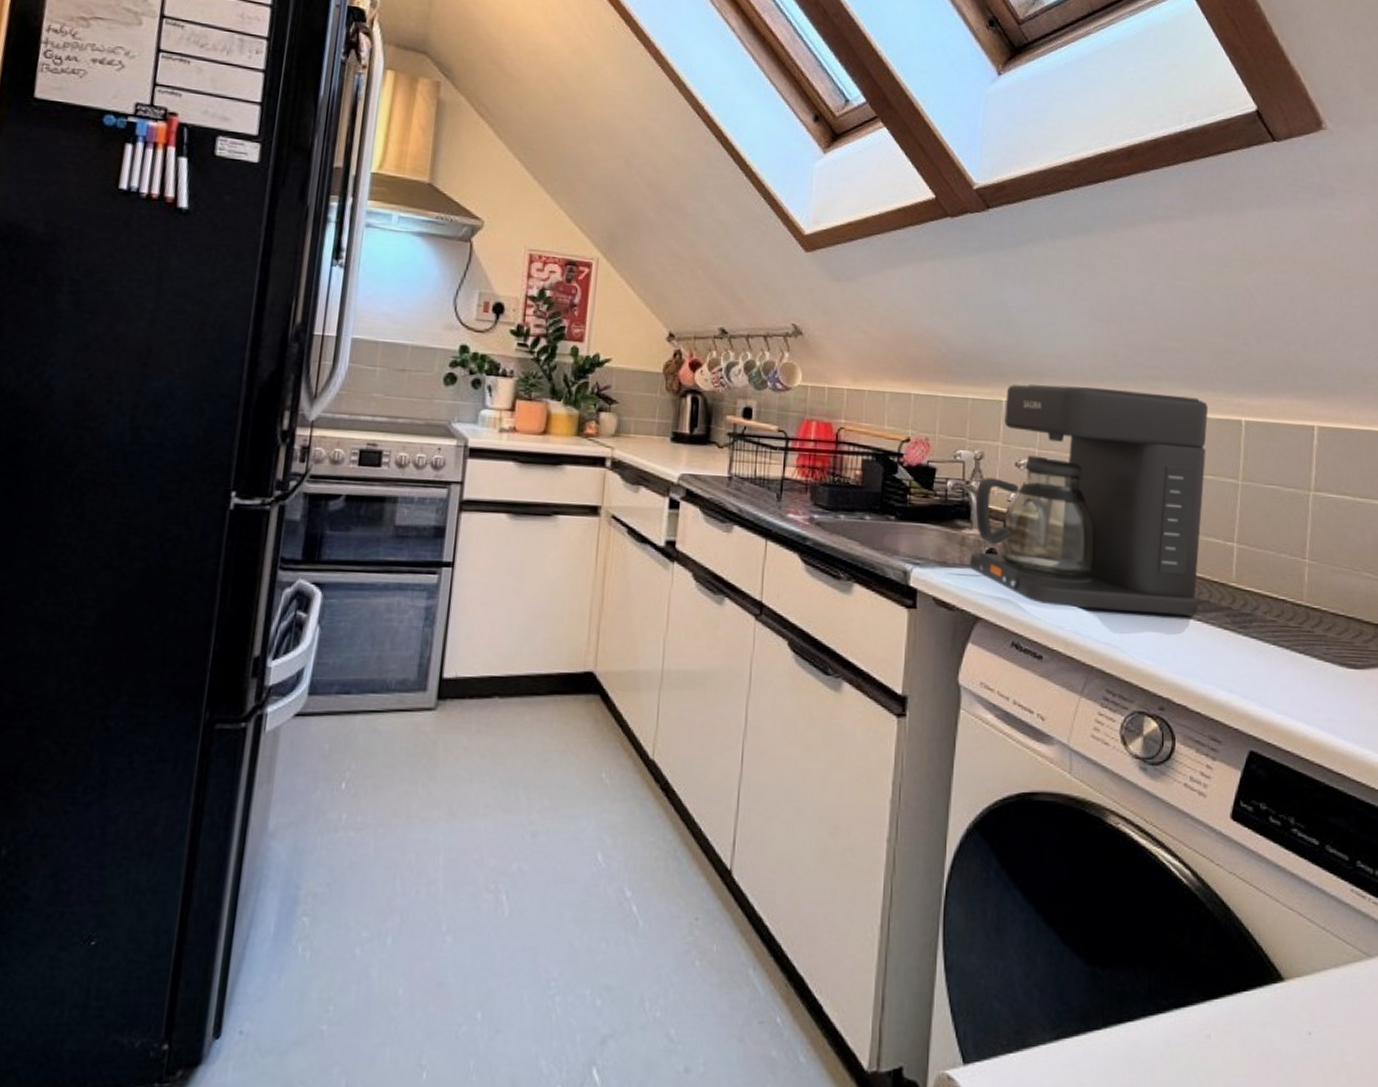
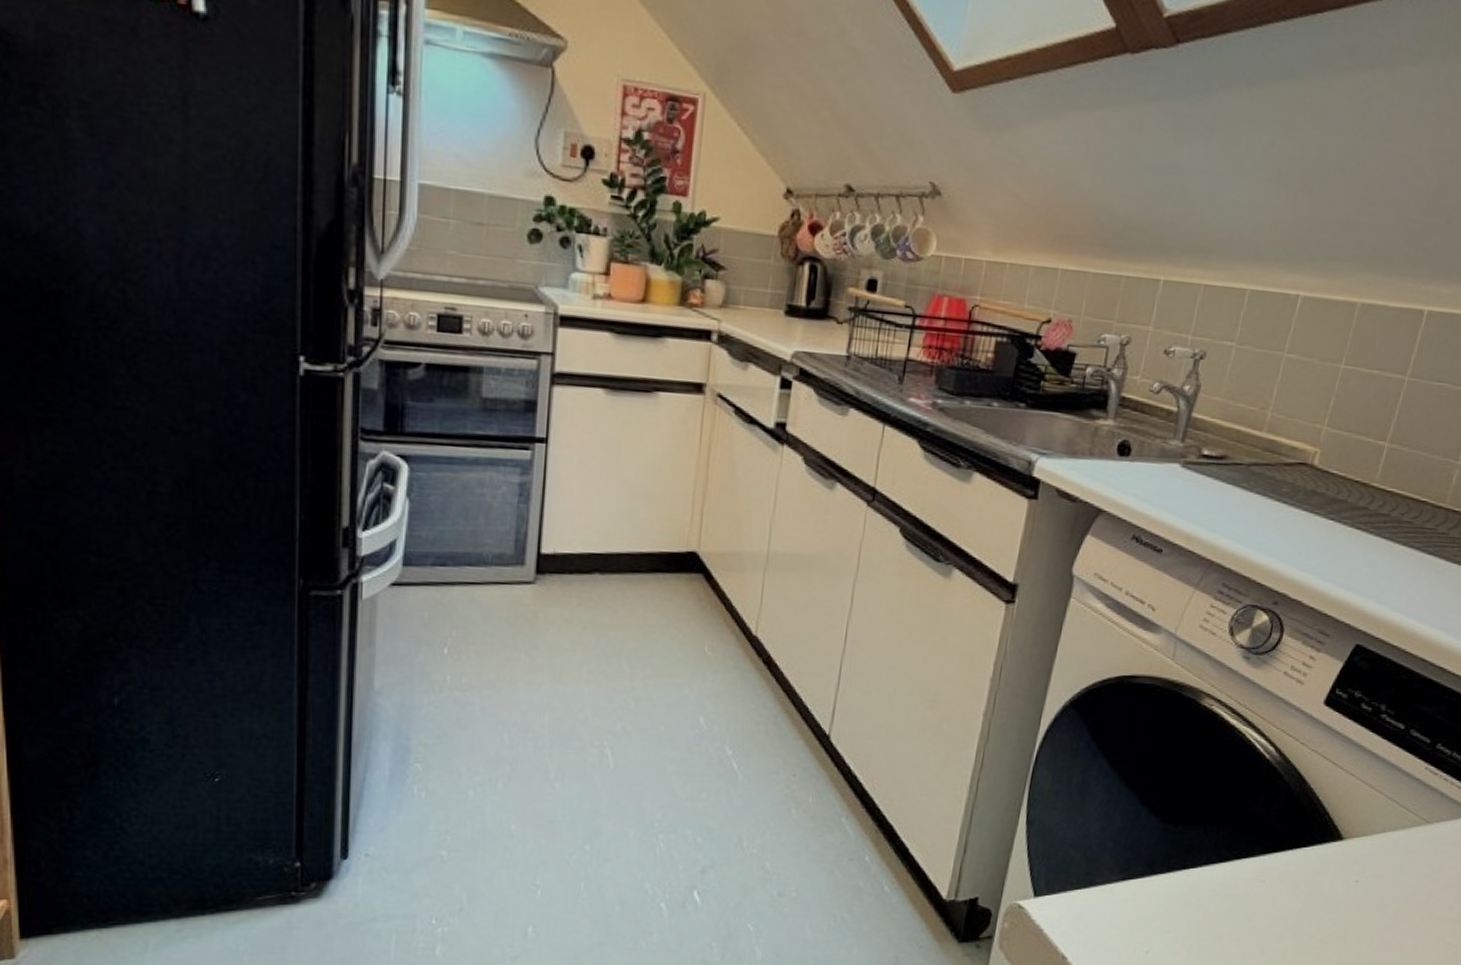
coffee maker: present [970,384,1209,616] -> none [1099,261,1391,515]

